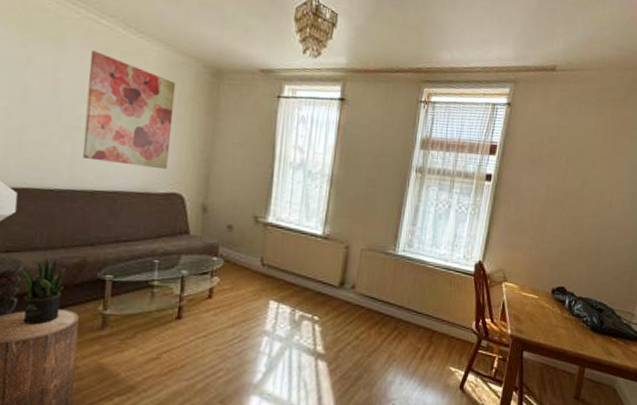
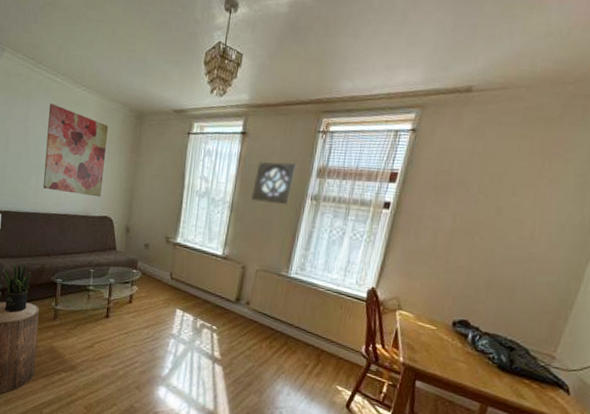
wall ornament: none [352,130,400,177] -> present [251,161,296,204]

